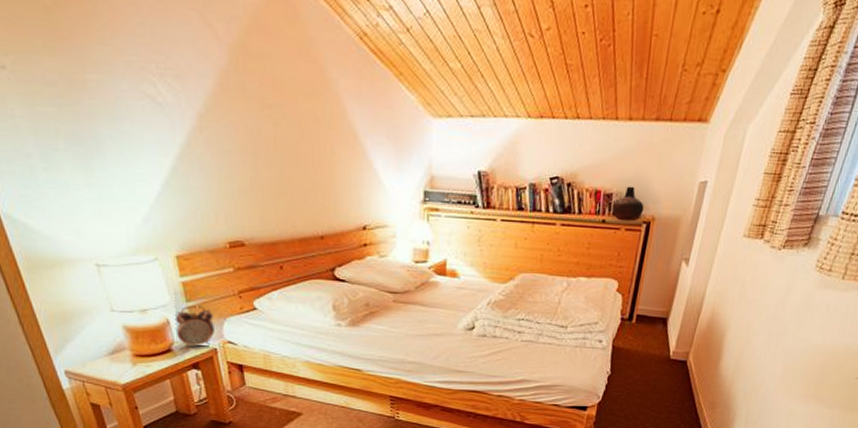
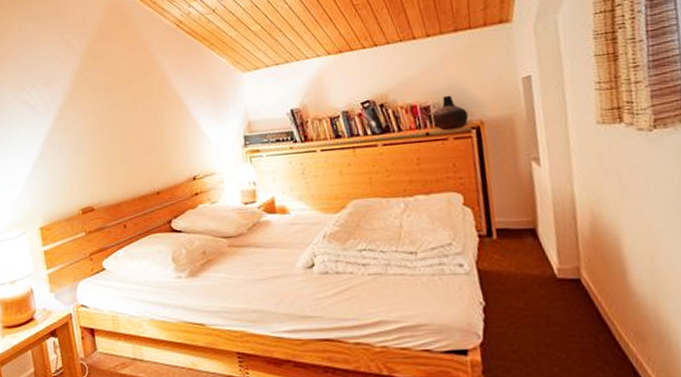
alarm clock: present [176,305,216,349] -> none [38,272,71,316]

